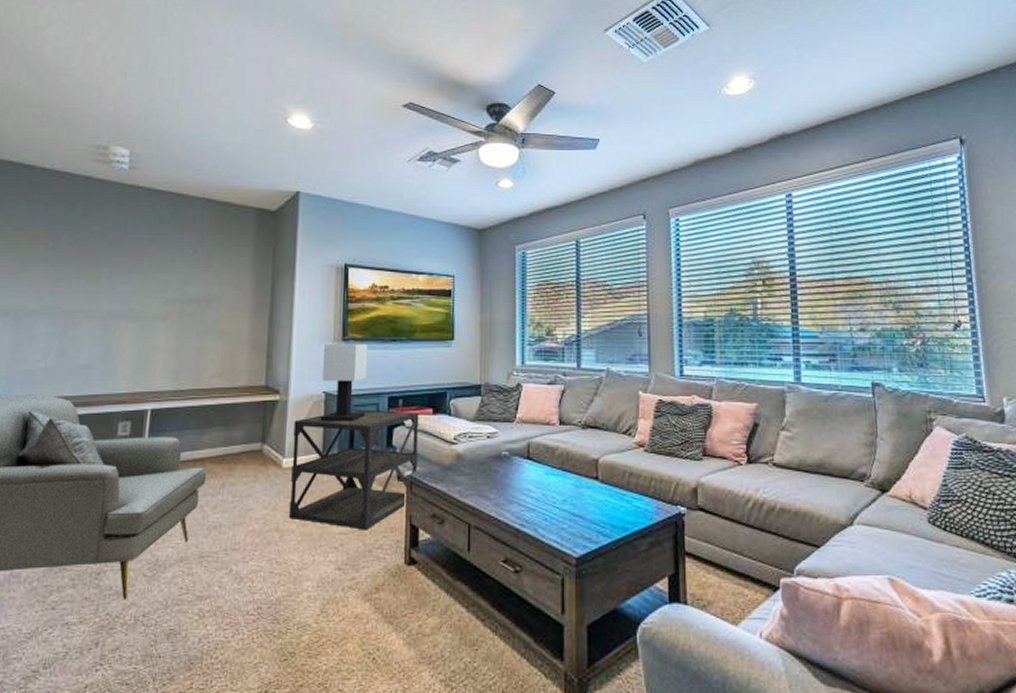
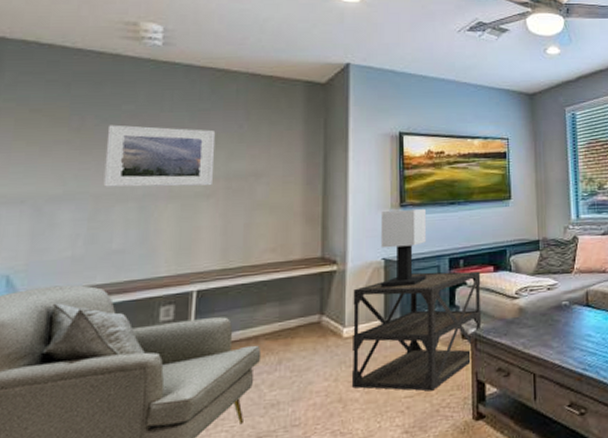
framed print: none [73,244,173,309] -> present [103,124,216,187]

